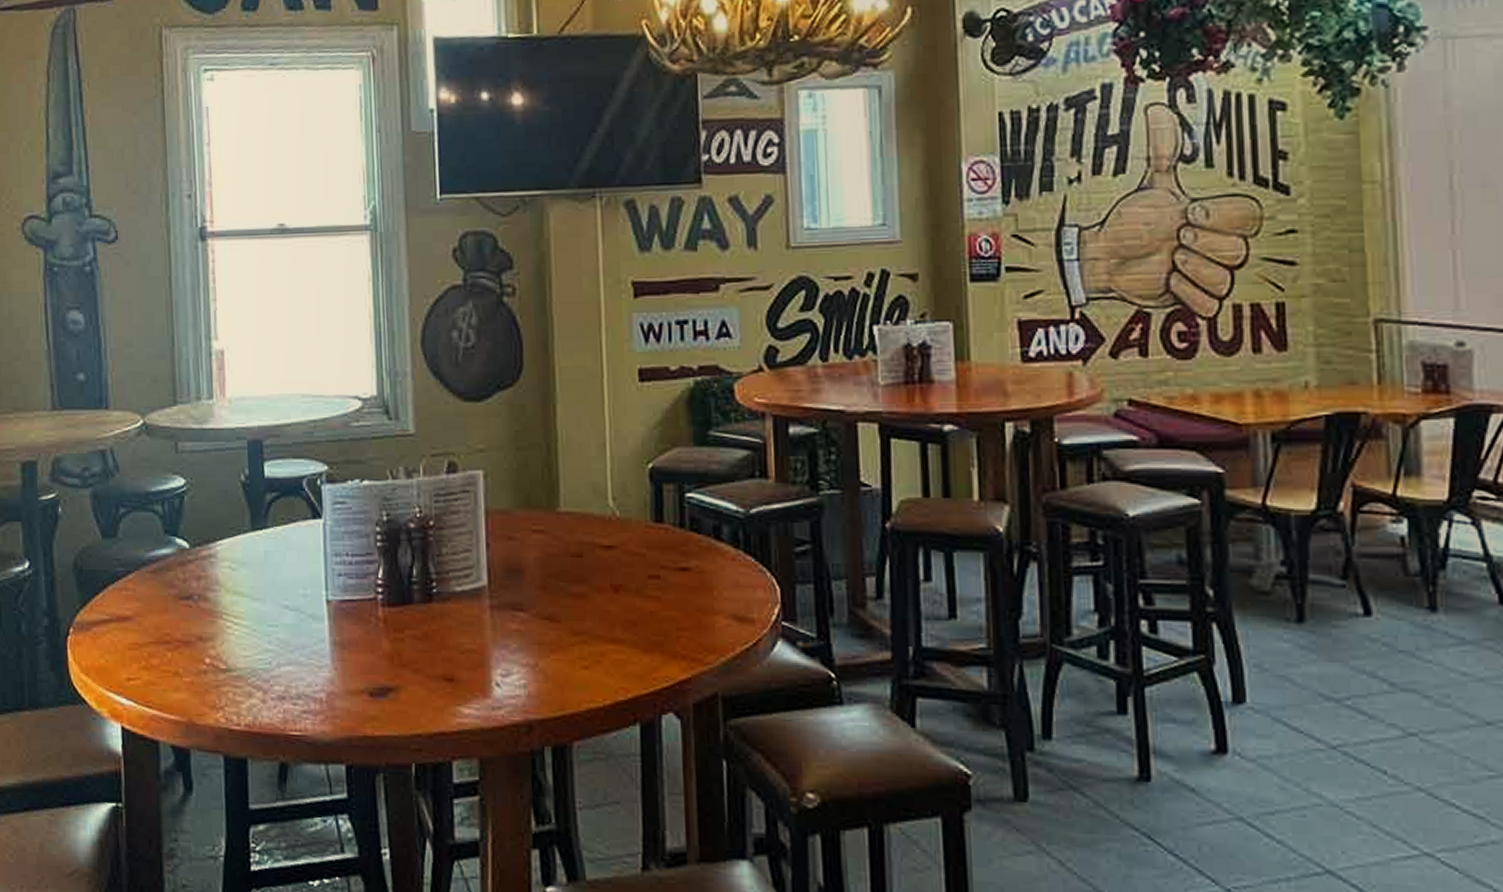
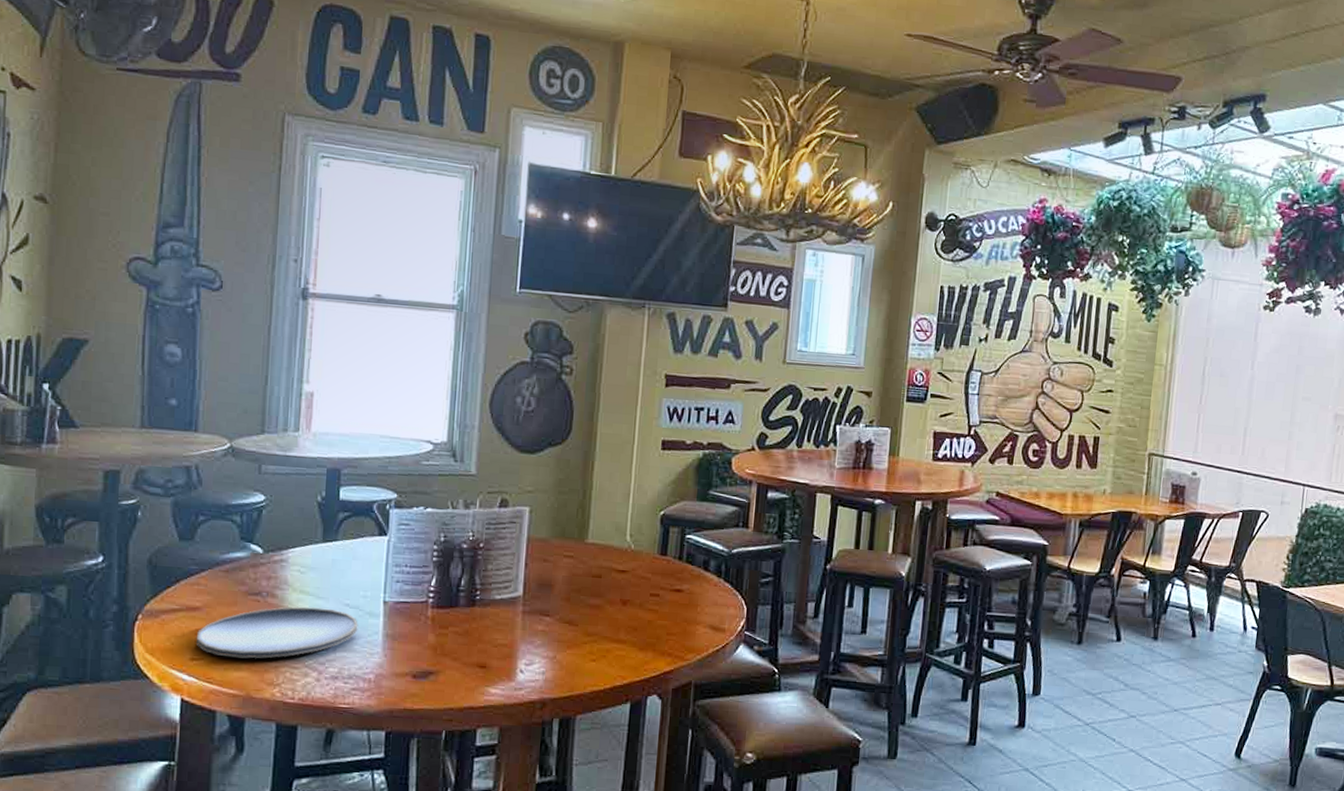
plate: none [130,611,302,677] -> present [196,607,358,659]

